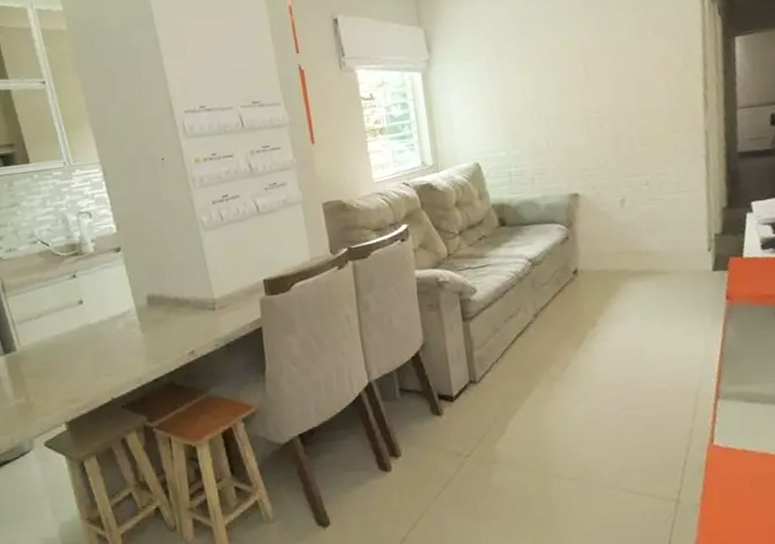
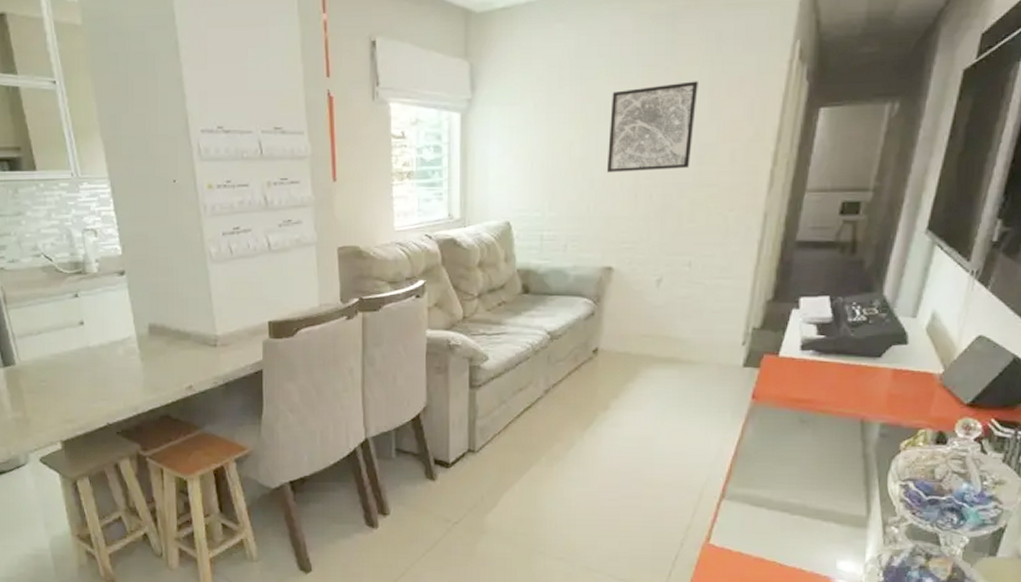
wall art: none [553,25,632,111] -> present [606,81,698,173]

